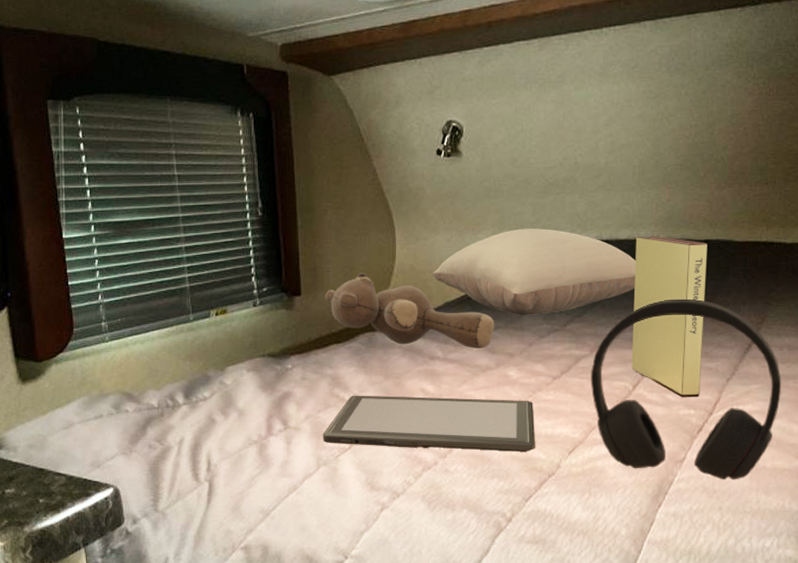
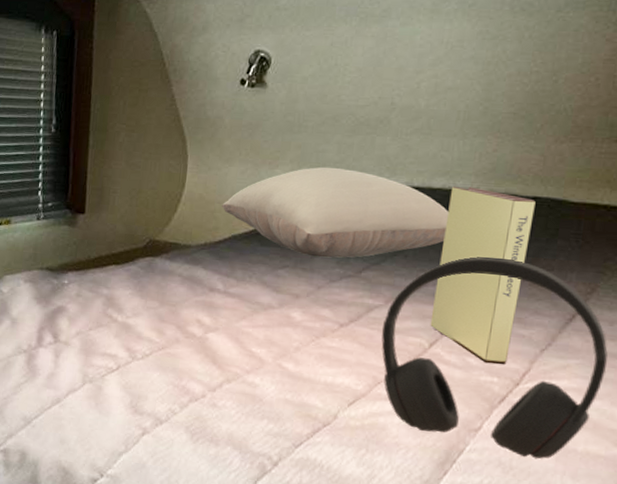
tablet: present [322,395,535,452] -> none [90,317,315,397]
stuffed bear: present [324,272,495,349] -> none [108,196,283,286]

